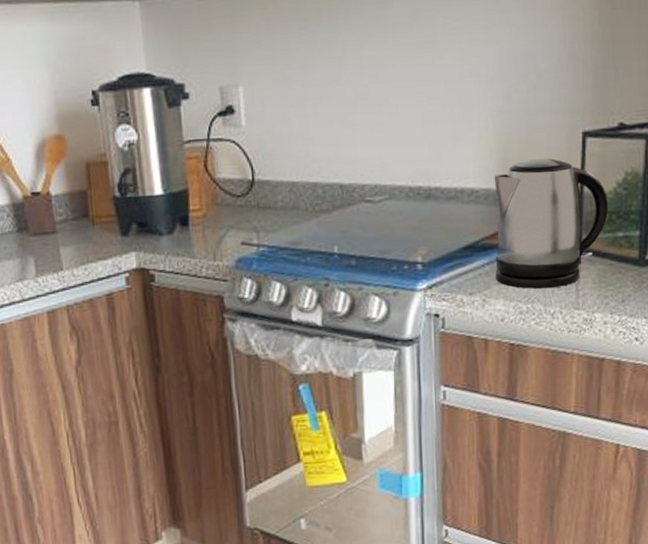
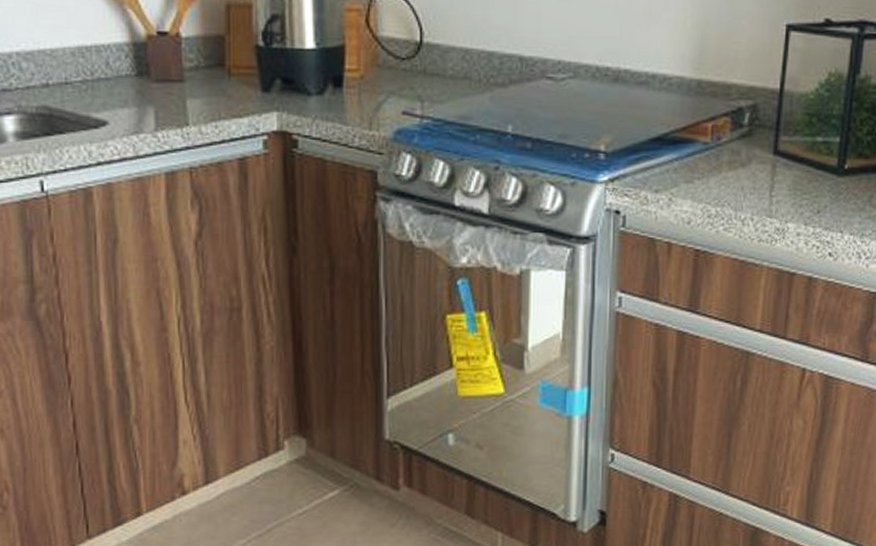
kettle: present [494,158,608,289] -> none [684,49,809,192]

